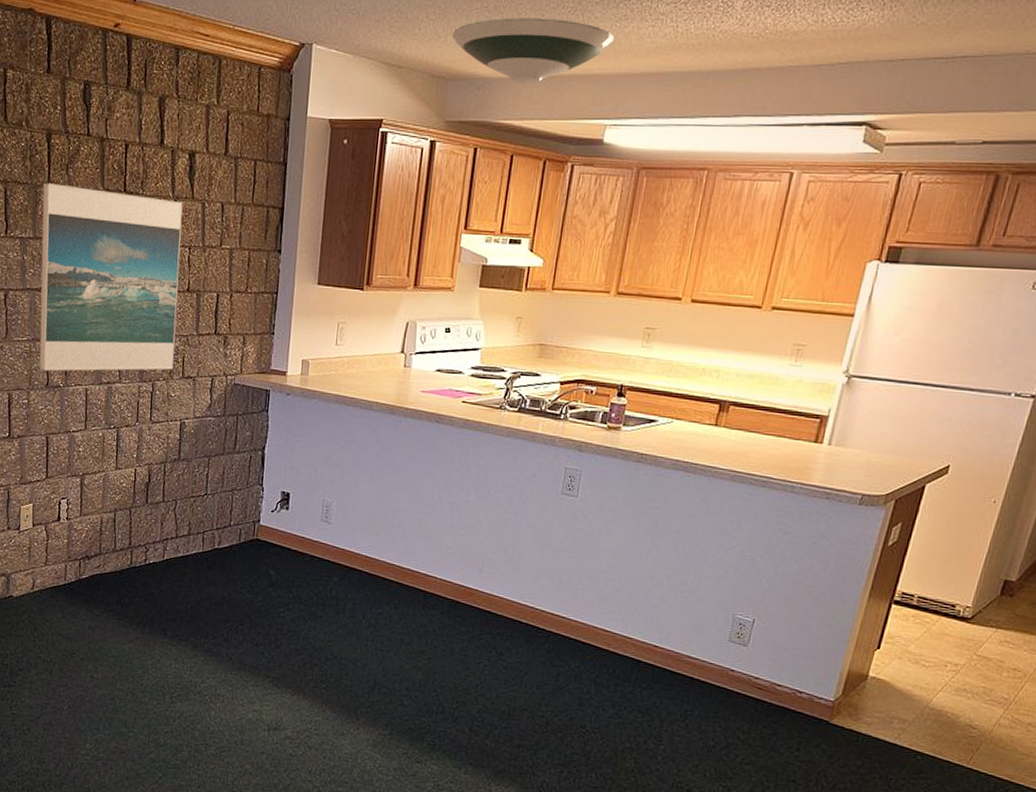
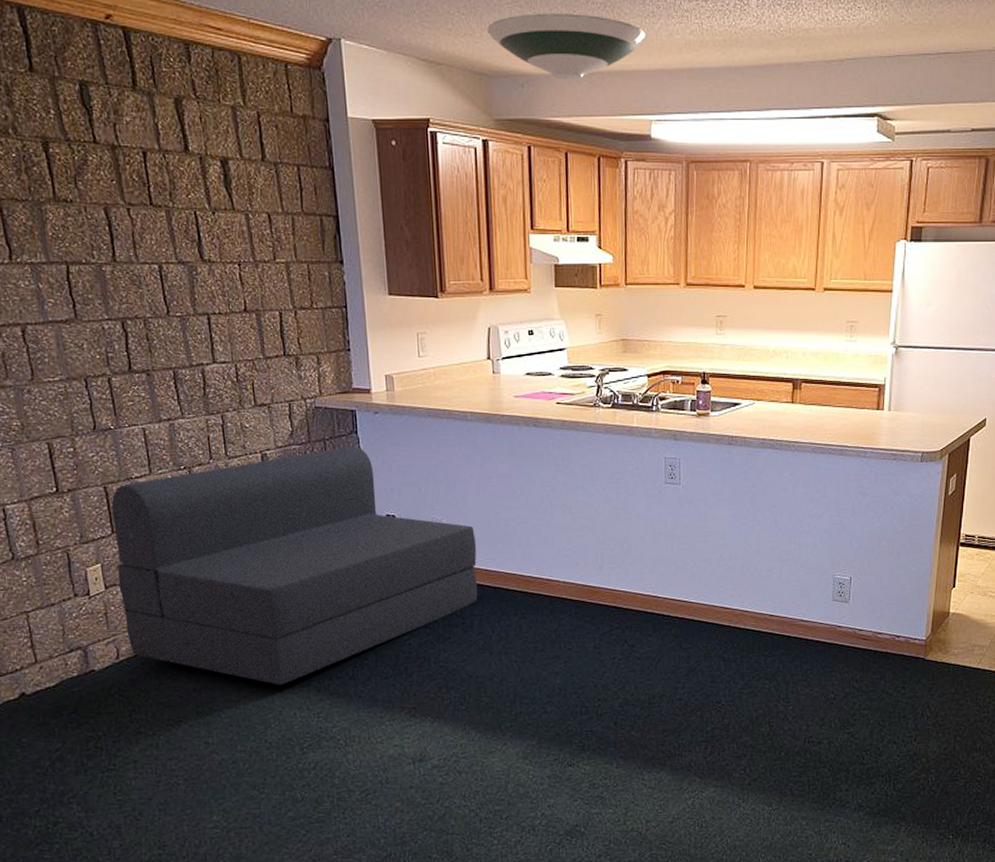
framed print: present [39,182,183,371] -> none [47,198,244,413]
sofa: none [43,423,362,636] -> present [111,446,478,685]

